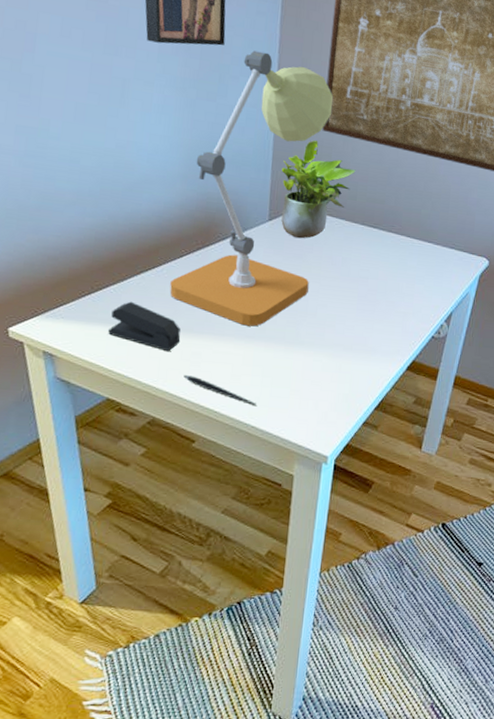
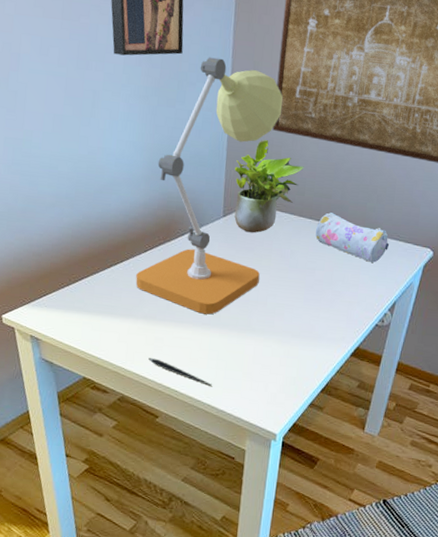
stapler: present [108,301,181,352] -> none [84,292,146,337]
pencil case: none [368,219,444,272] -> present [315,212,389,263]

